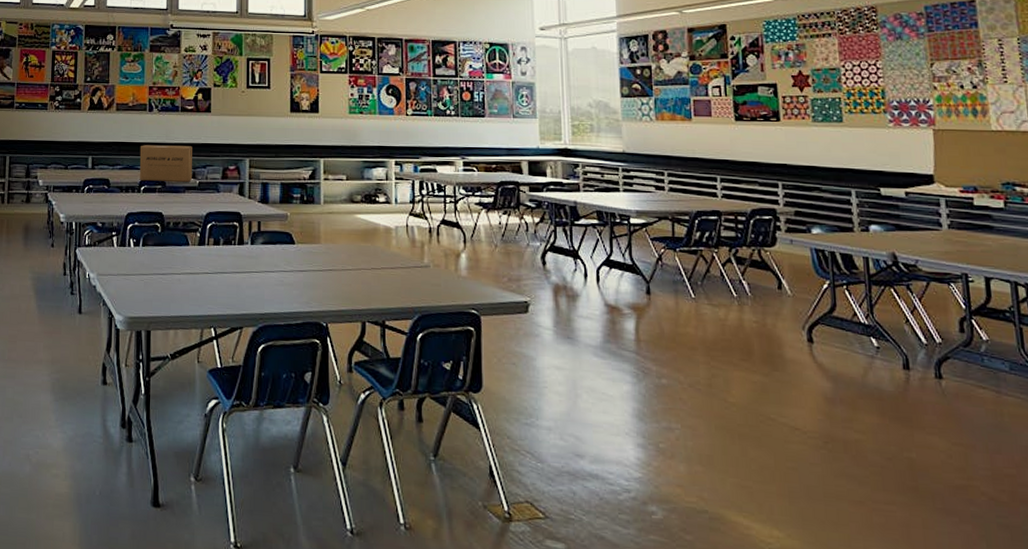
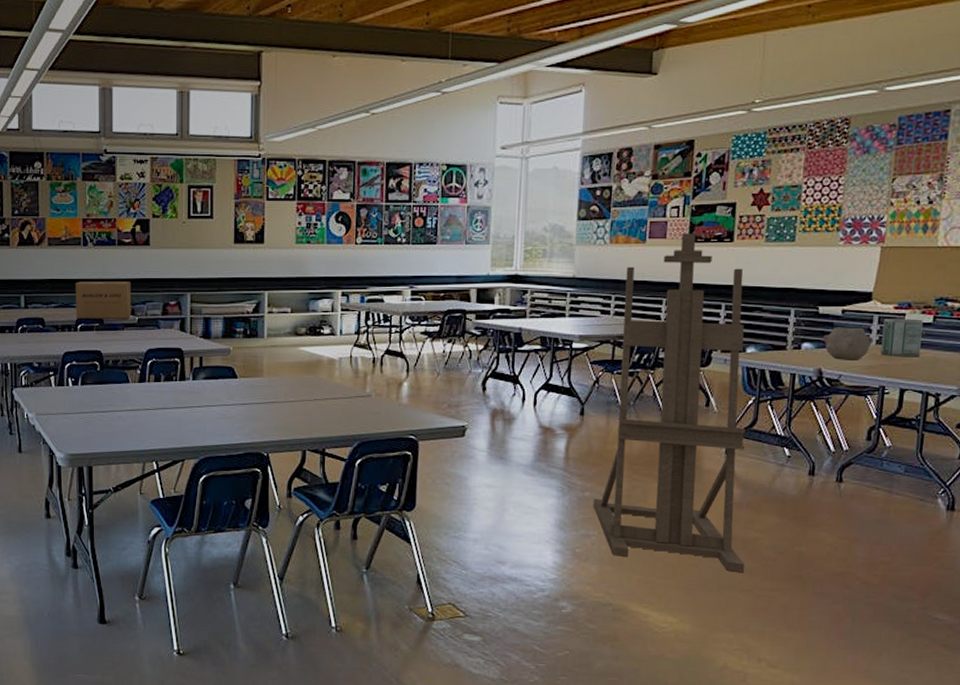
easel: none [672,112,850,480] -> present [593,233,746,572]
clay pot: none [890,209,945,245] -> present [822,327,874,360]
paint can: none [952,202,1000,244] -> present [880,318,926,357]

